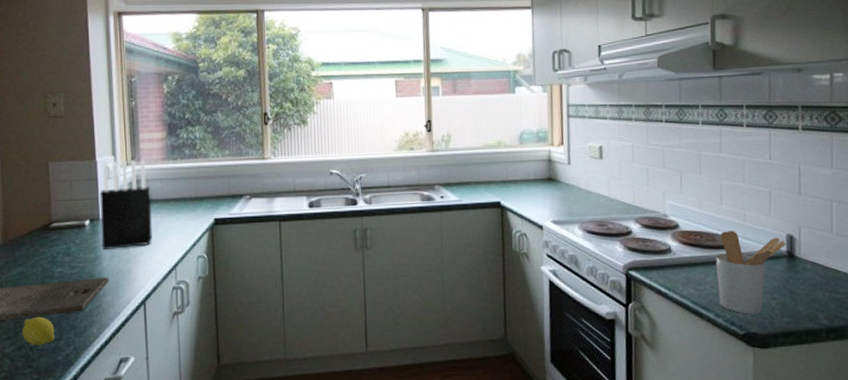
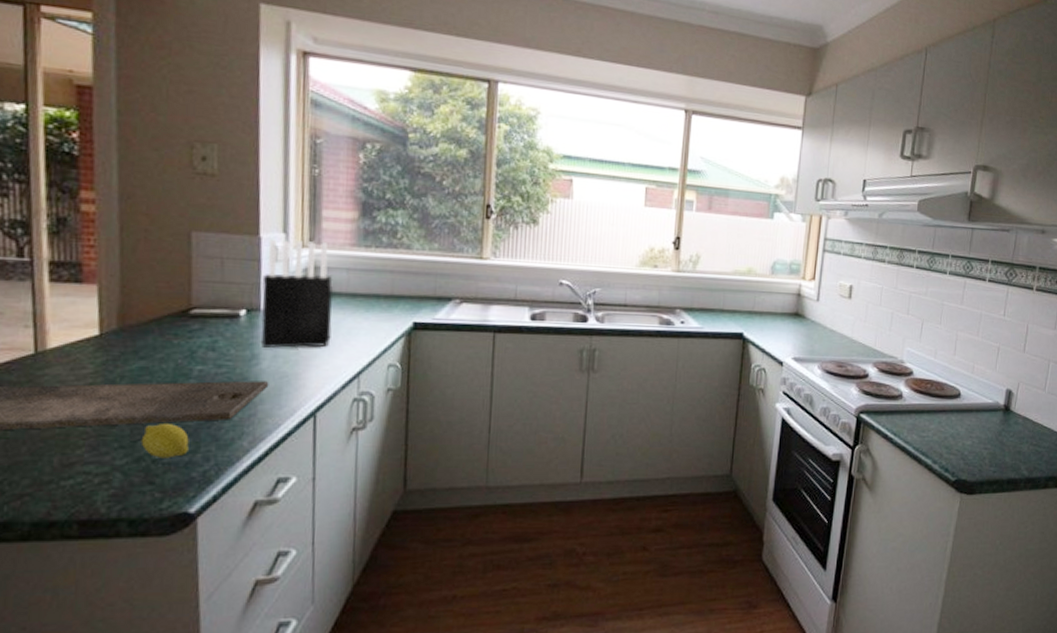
utensil holder: present [715,230,787,314] -> none [938,381,1005,462]

